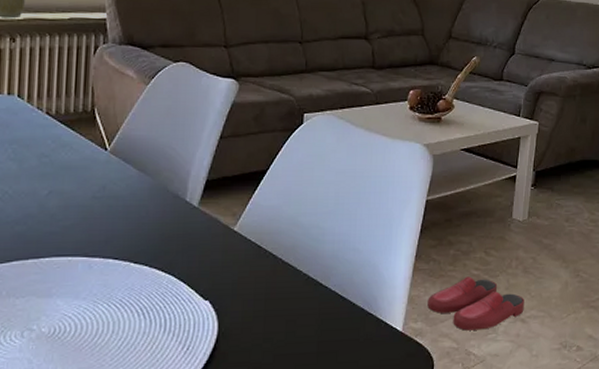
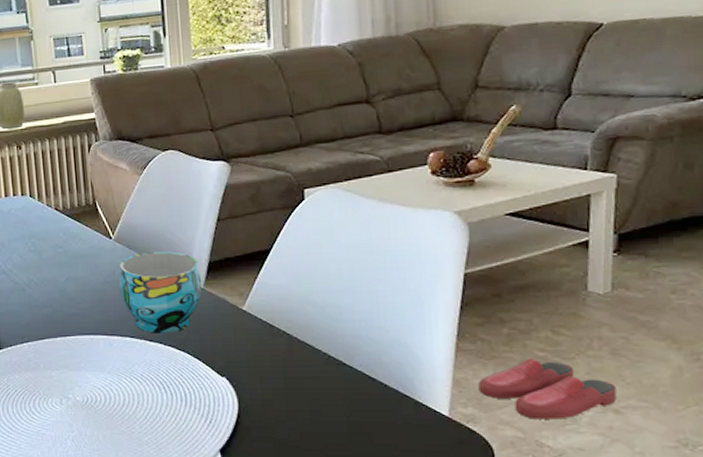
cup: none [108,166,197,255] -> present [119,251,202,333]

